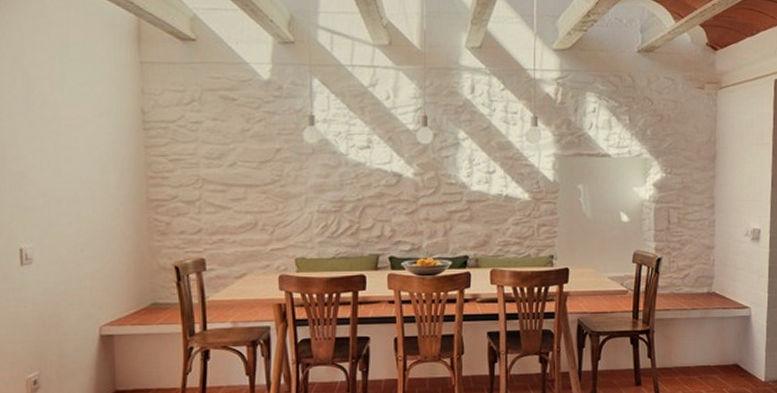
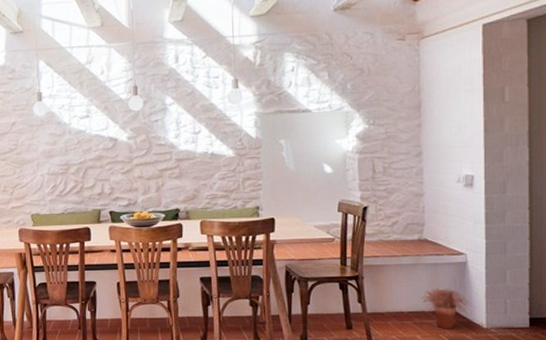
potted plant: none [707,341,753,383] -> present [421,287,471,329]

